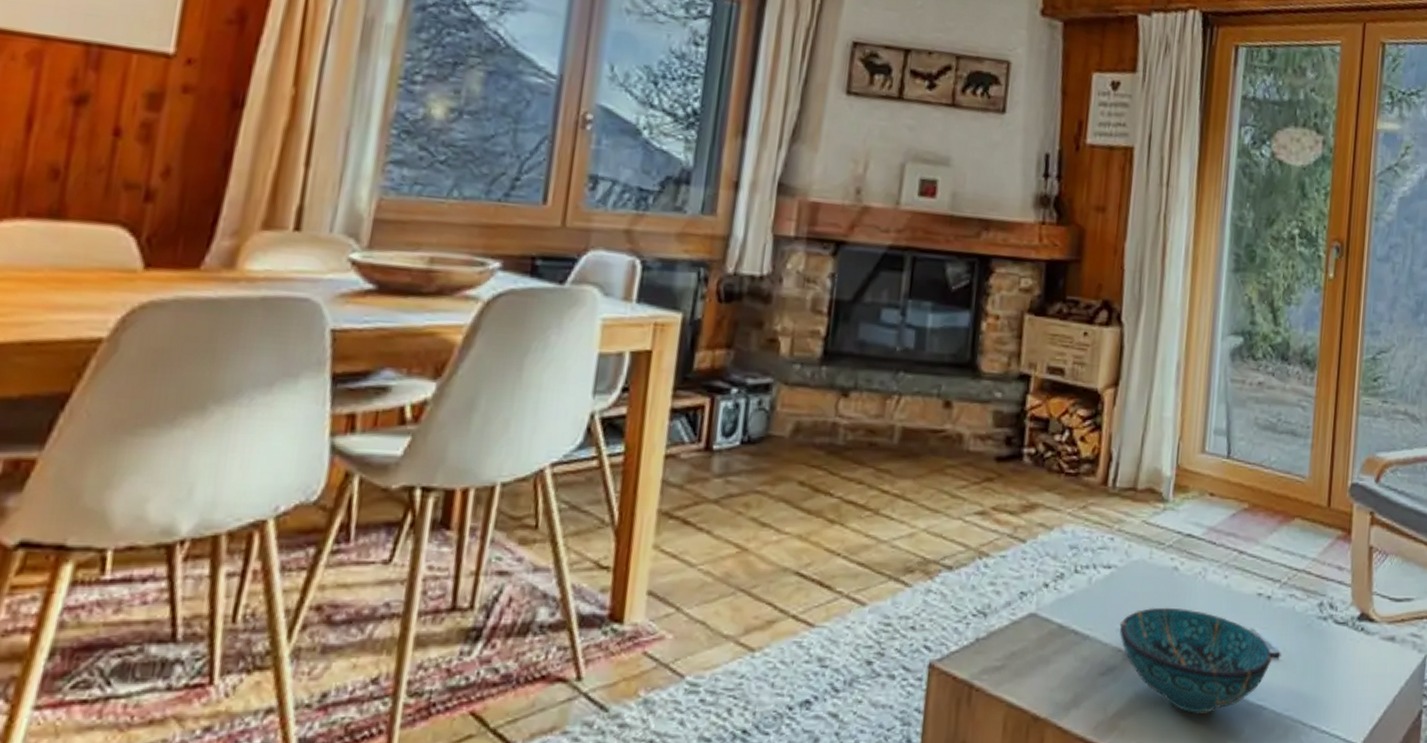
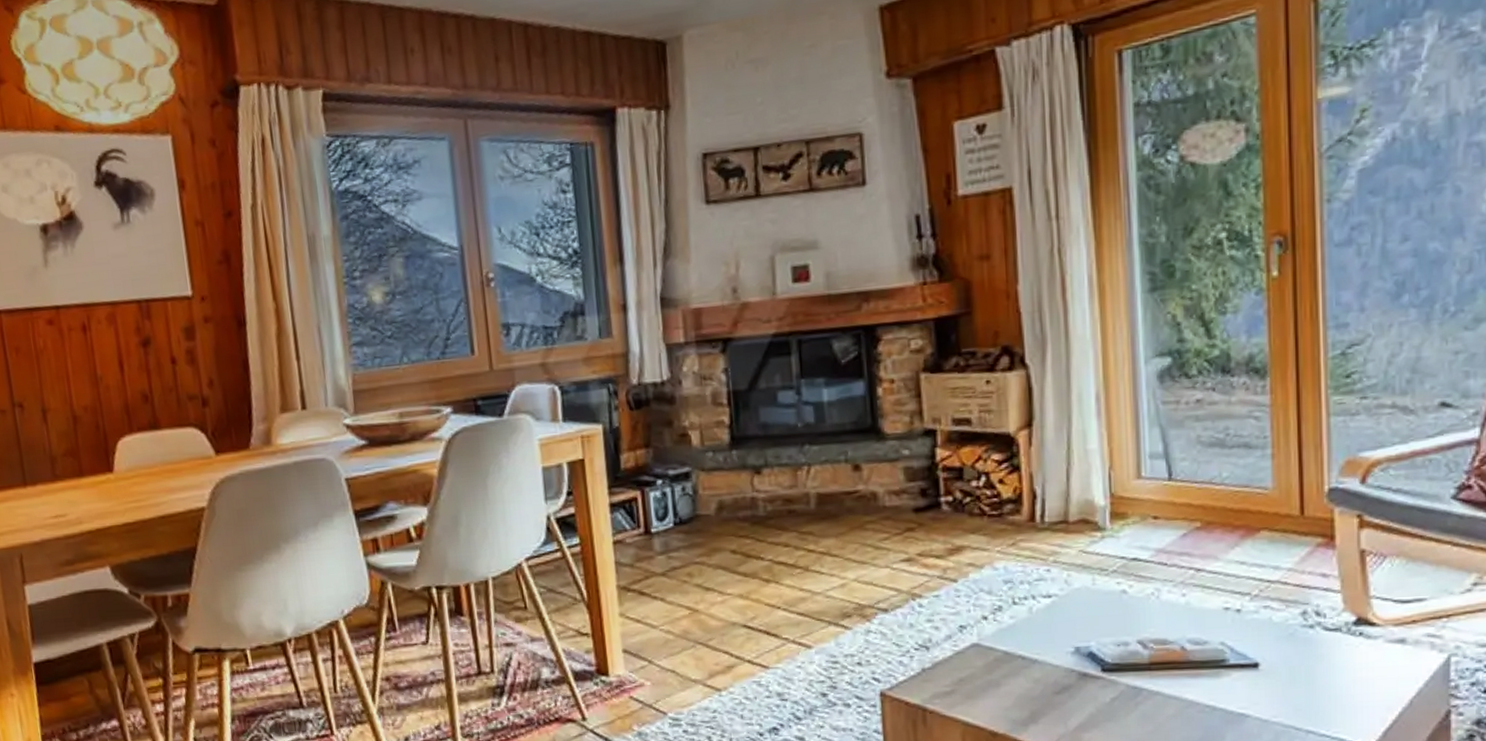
decorative bowl: present [1119,607,1272,714] -> none [1069,628,1250,724]

